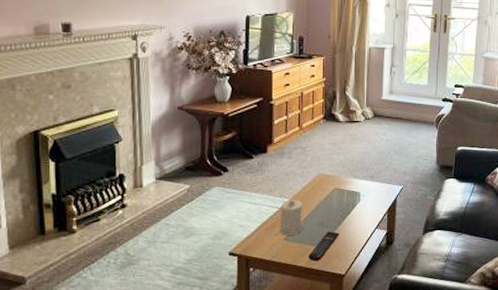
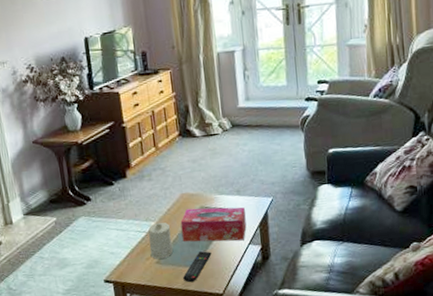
tissue box: none [313,189,376,225] -> present [180,207,247,242]

